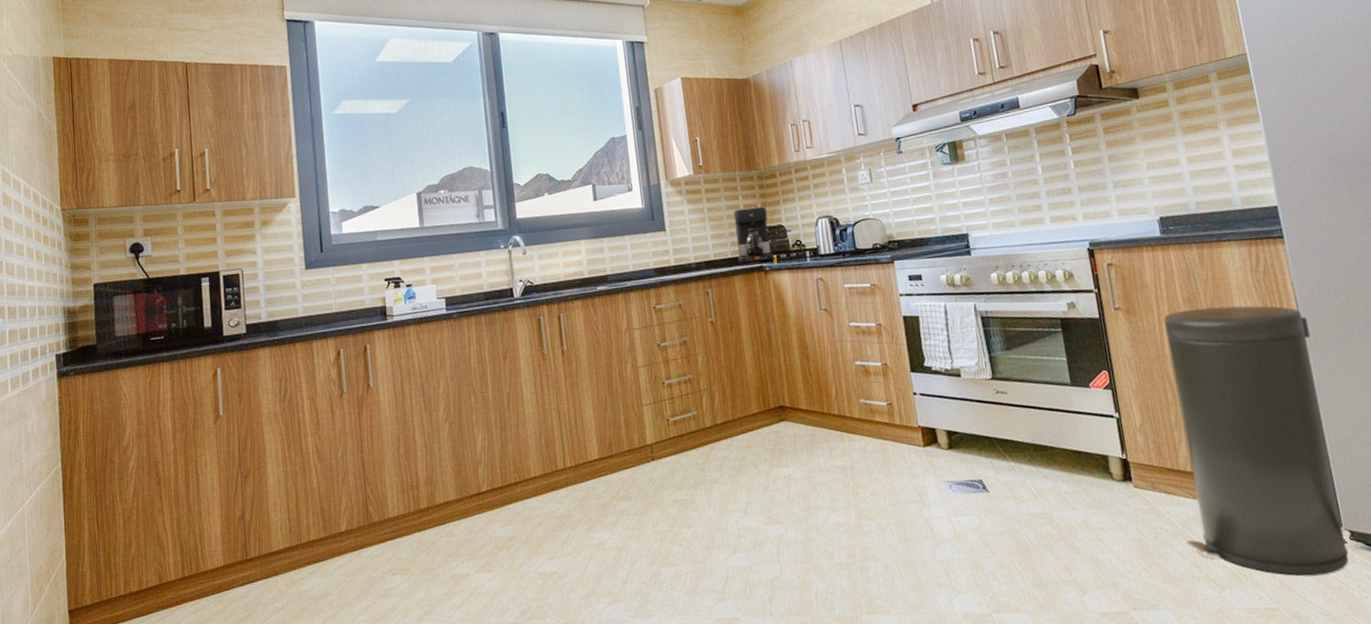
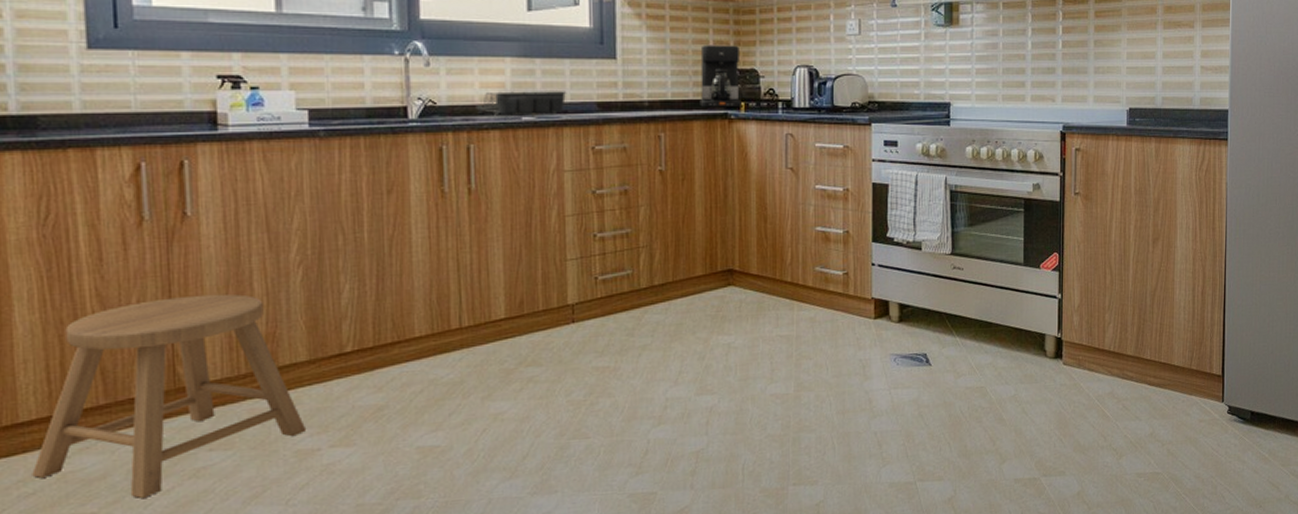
stool: none [281,447,459,615] -> present [32,293,307,499]
dish rack: none [562,262,630,289] -> present [475,91,567,116]
pedal bin: present [1164,305,1348,576] -> none [1099,199,1232,444]

